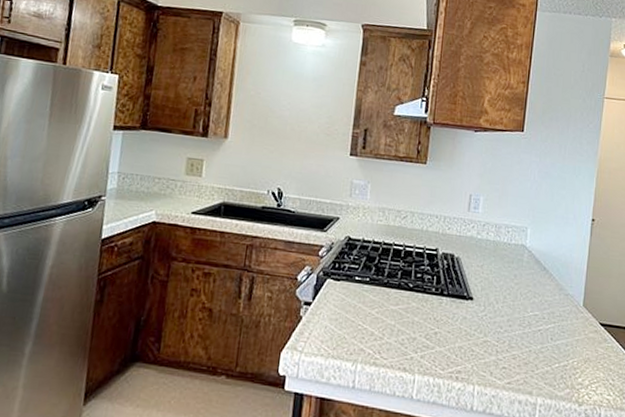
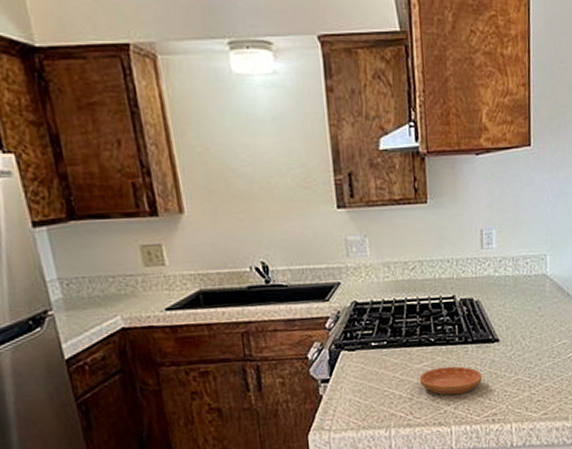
saucer: none [392,313,453,344] -> present [419,366,483,395]

